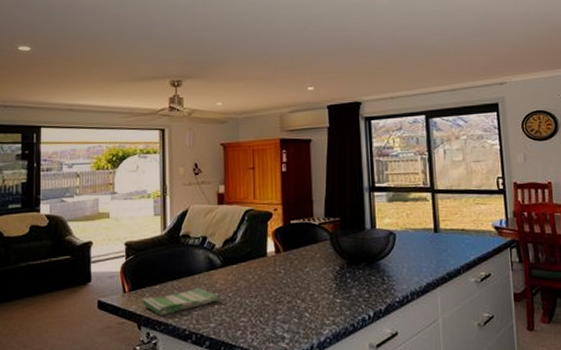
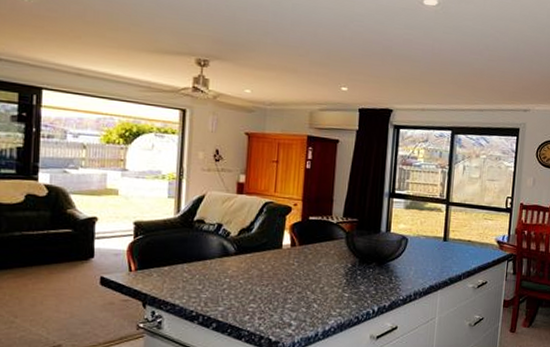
dish towel: present [142,287,220,316] -> none [148,272,231,297]

